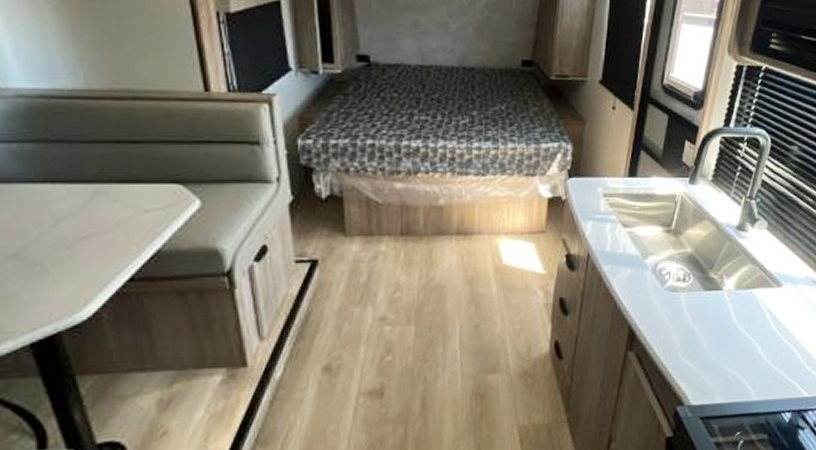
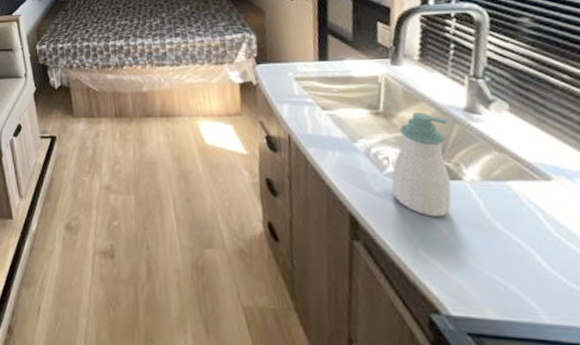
soap bottle: none [667,230,722,324] -> present [391,112,452,217]

